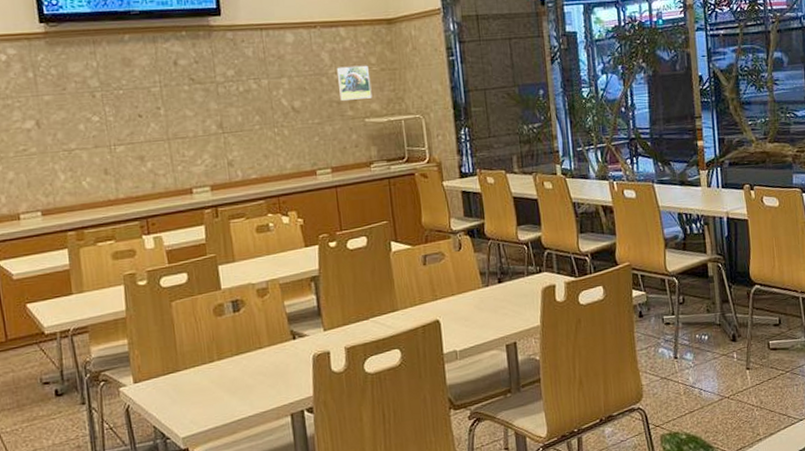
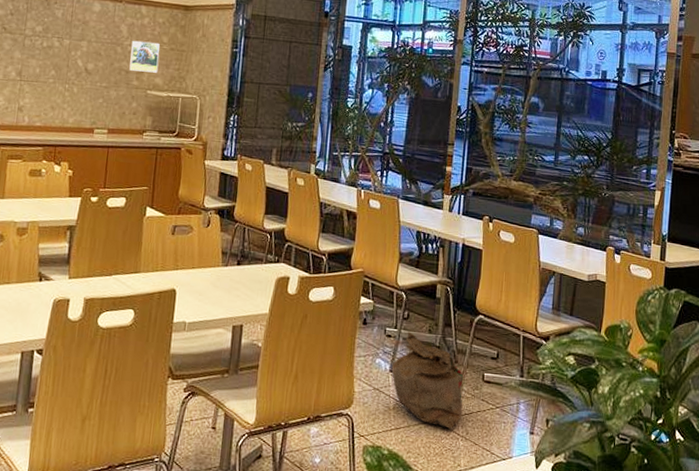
bag: none [675,315,754,403] -> present [391,331,464,430]

